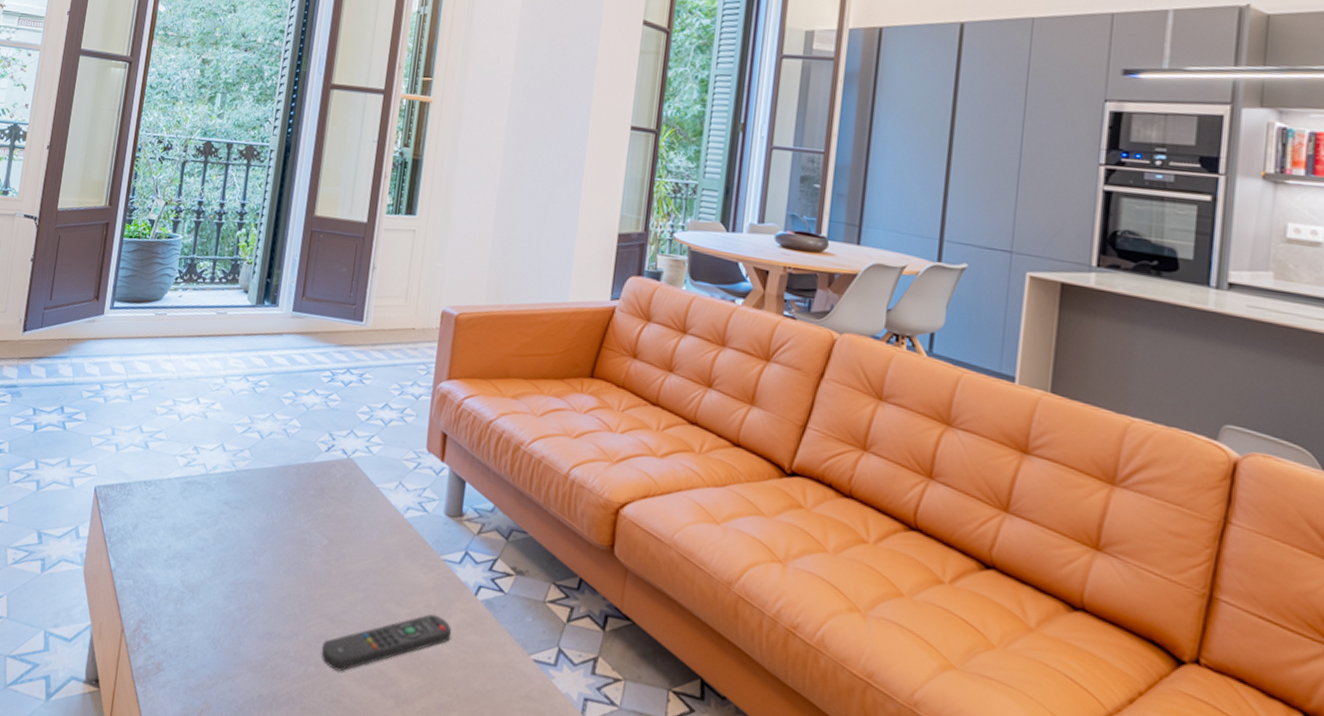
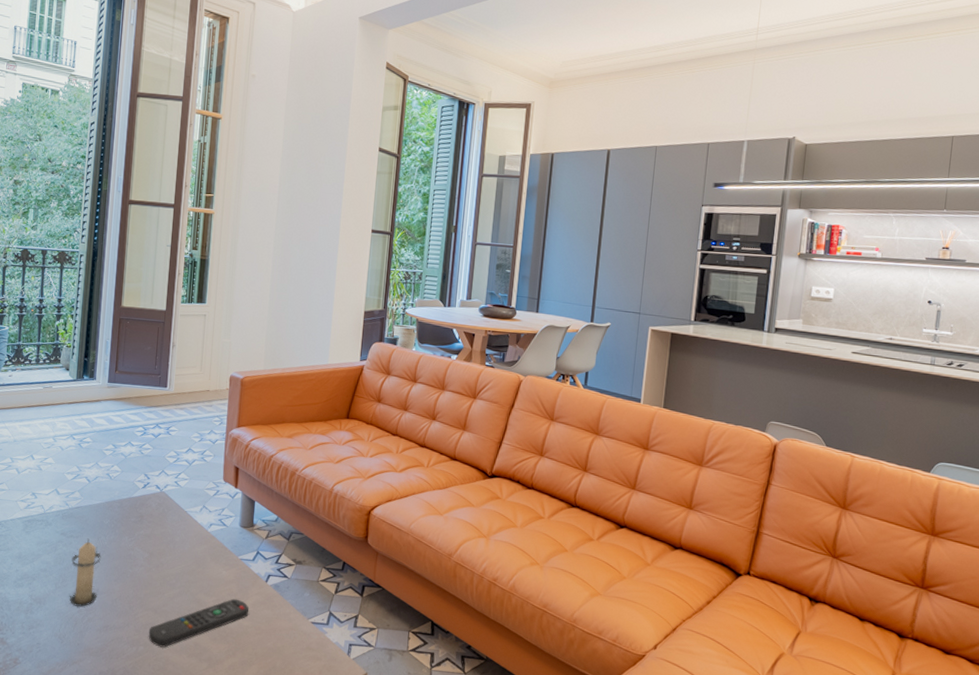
candle: none [228,512,270,603] -> present [69,538,101,607]

